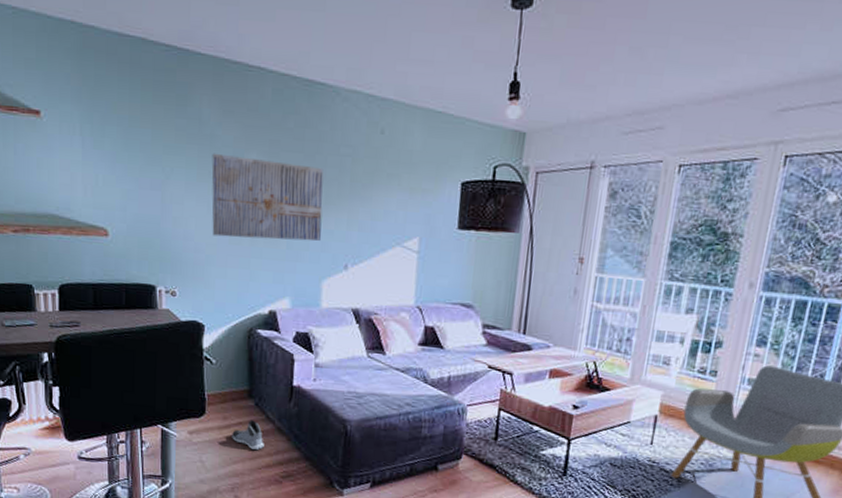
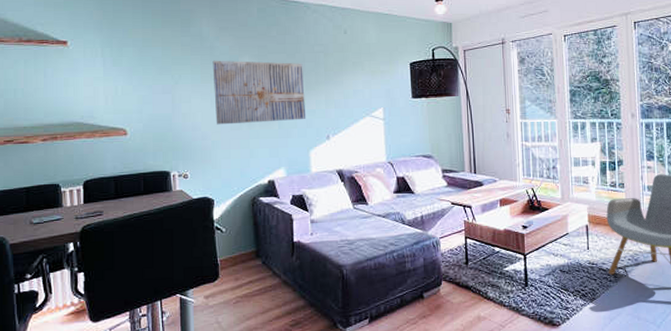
sneaker: present [232,420,264,451] -> none [244,277,273,305]

